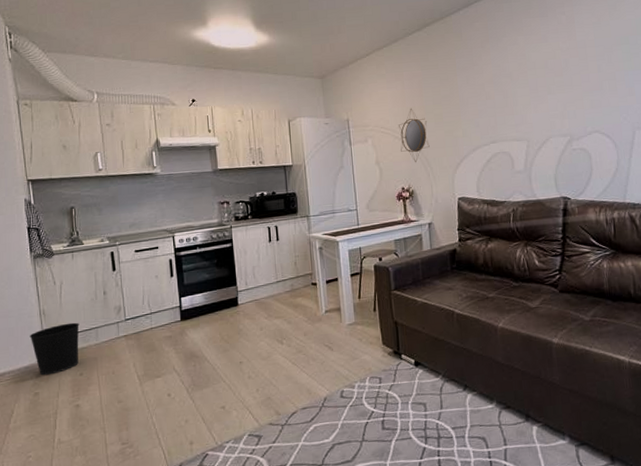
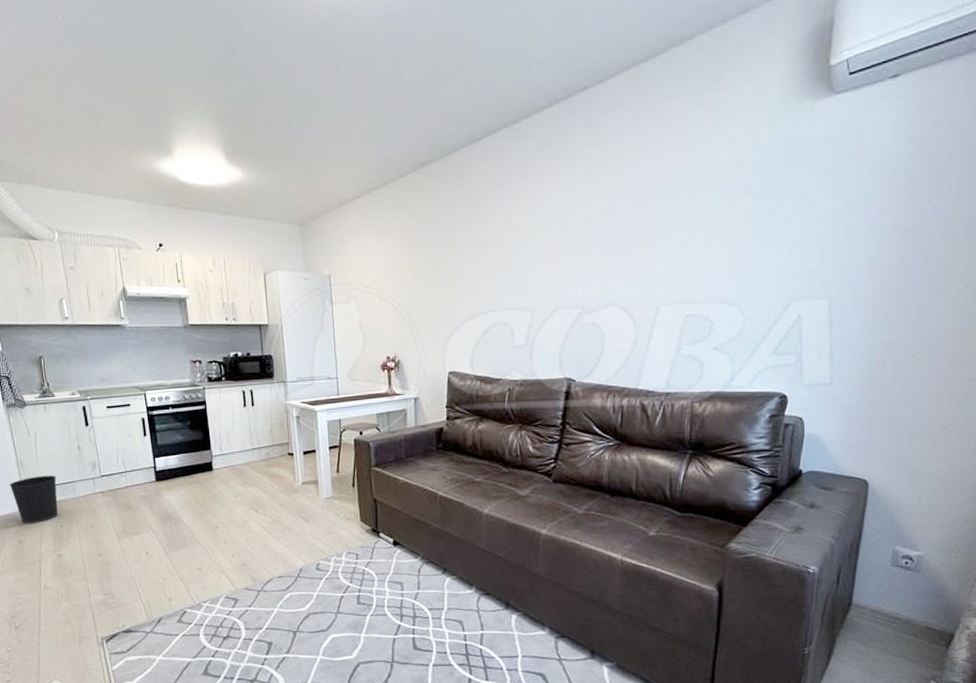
home mirror: present [399,108,430,163] -> none [386,265,420,330]

